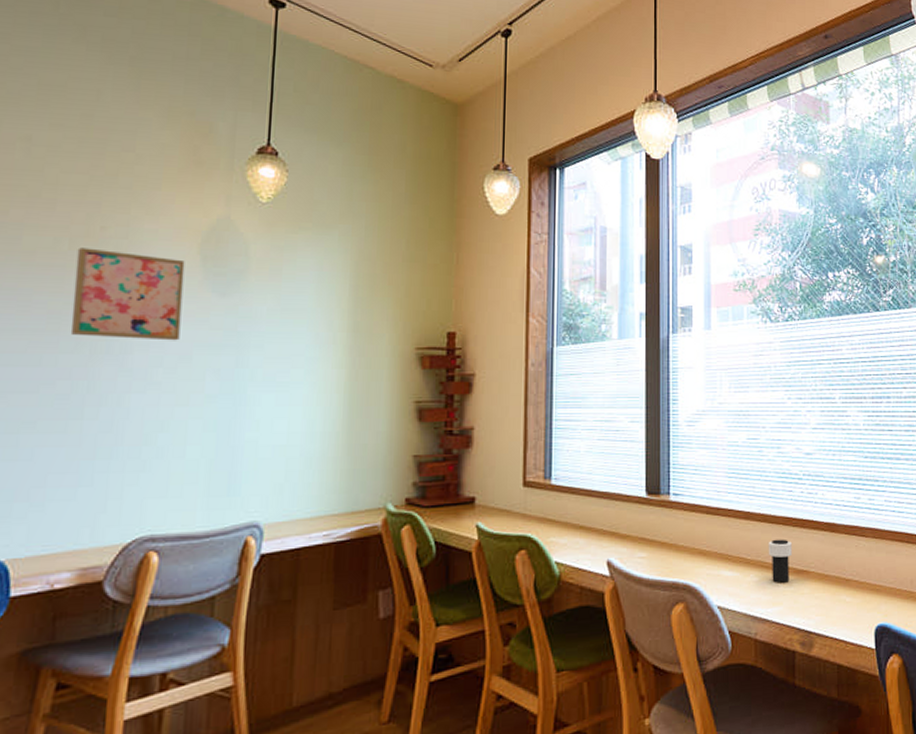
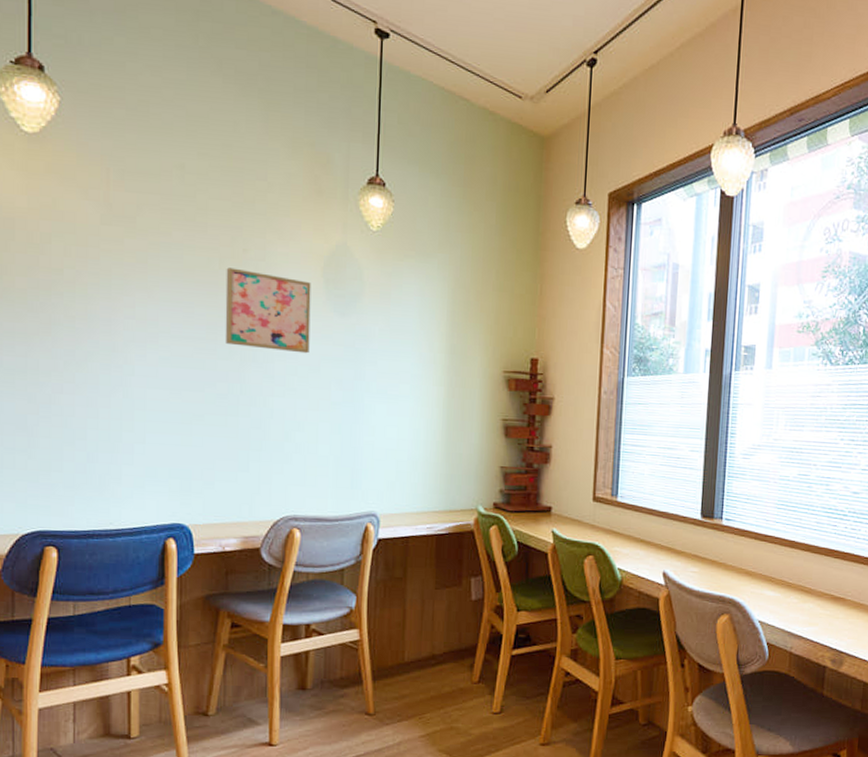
cup: present [768,539,792,583] -> none [808,567,832,607]

